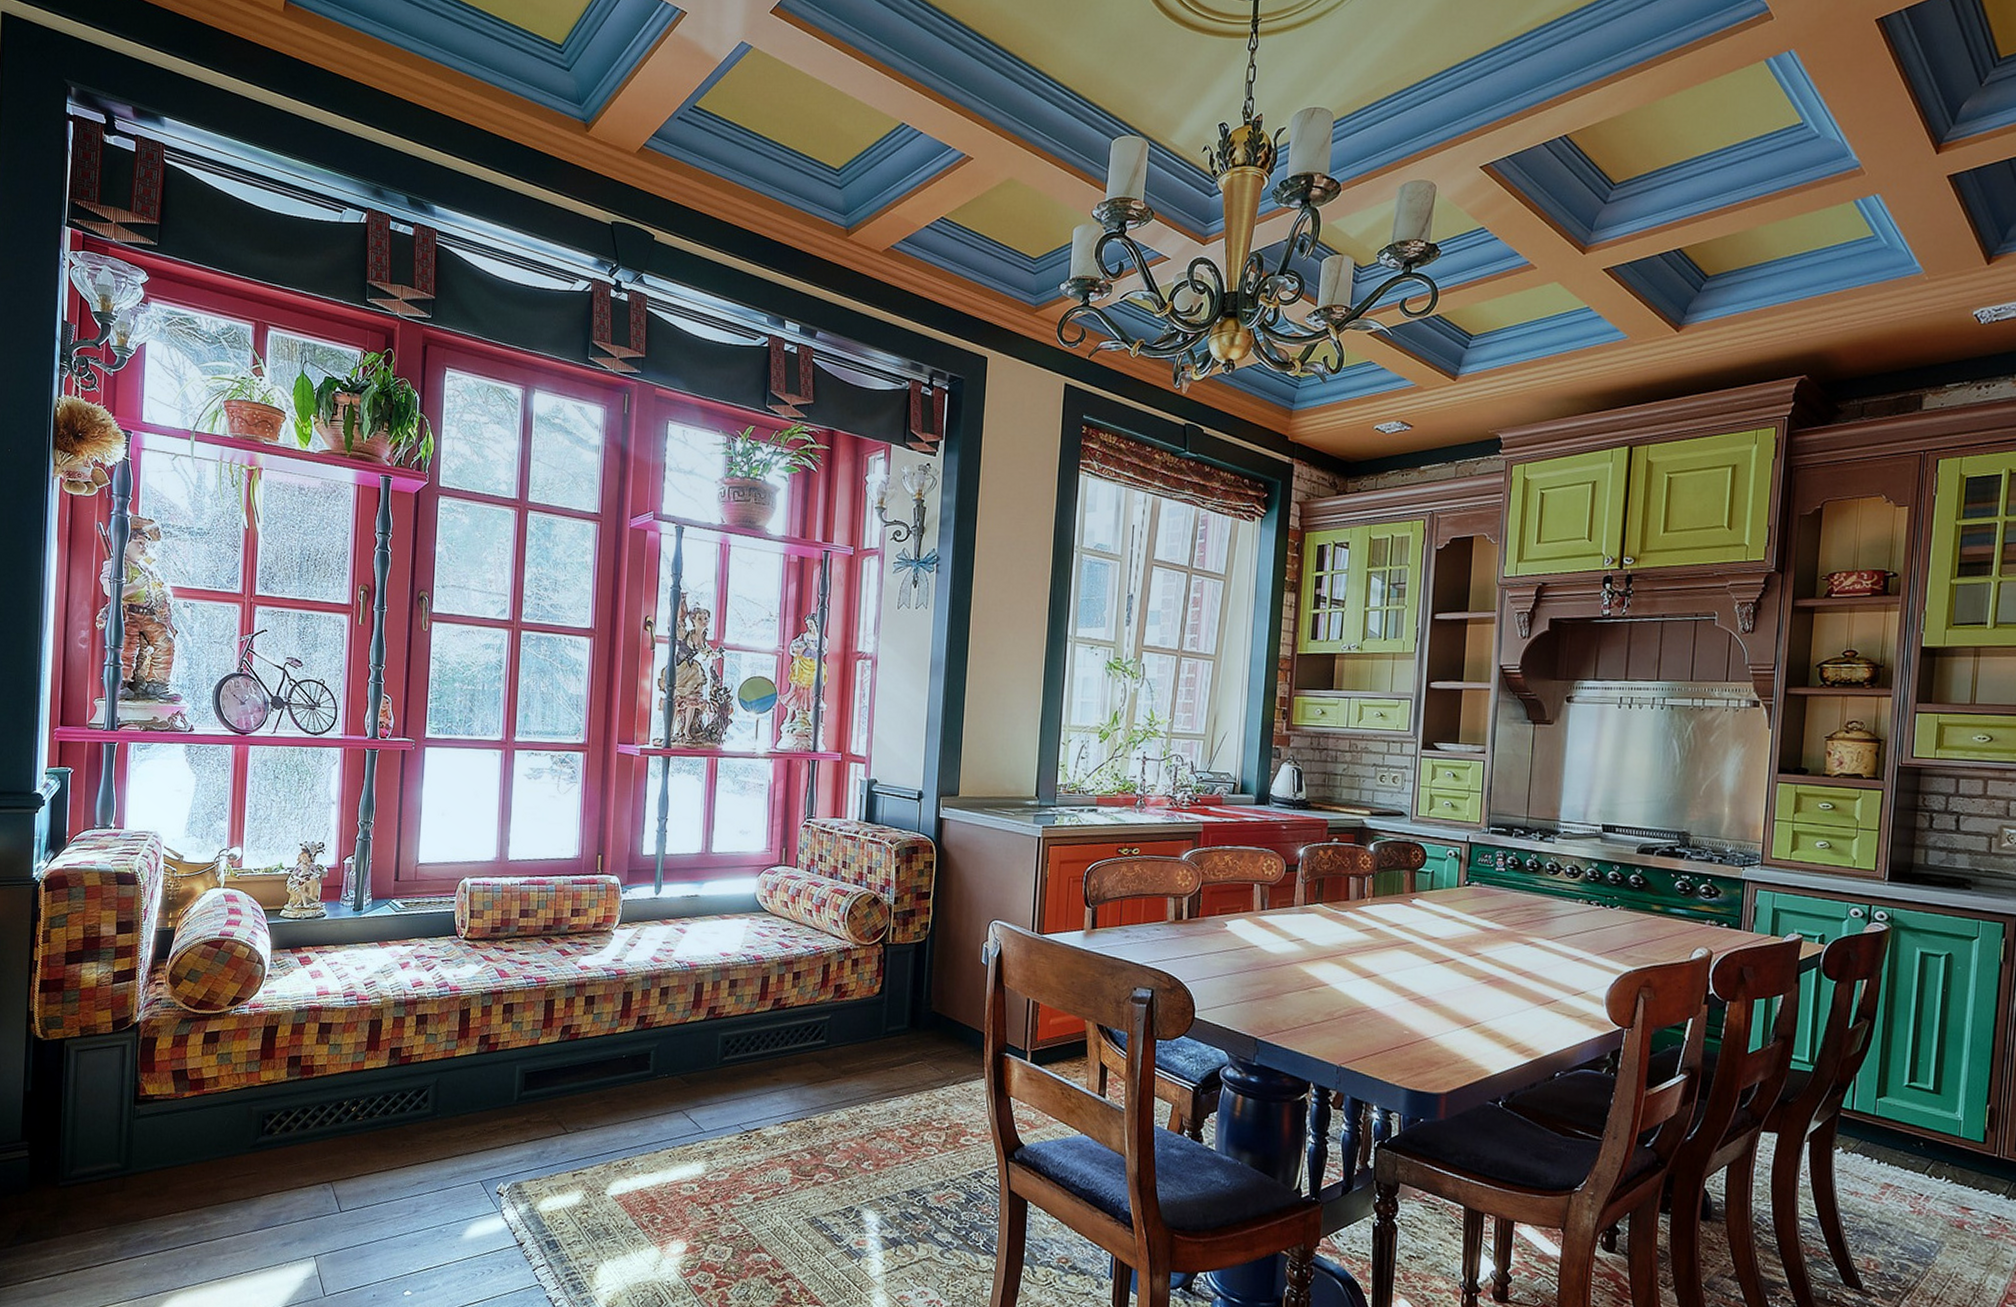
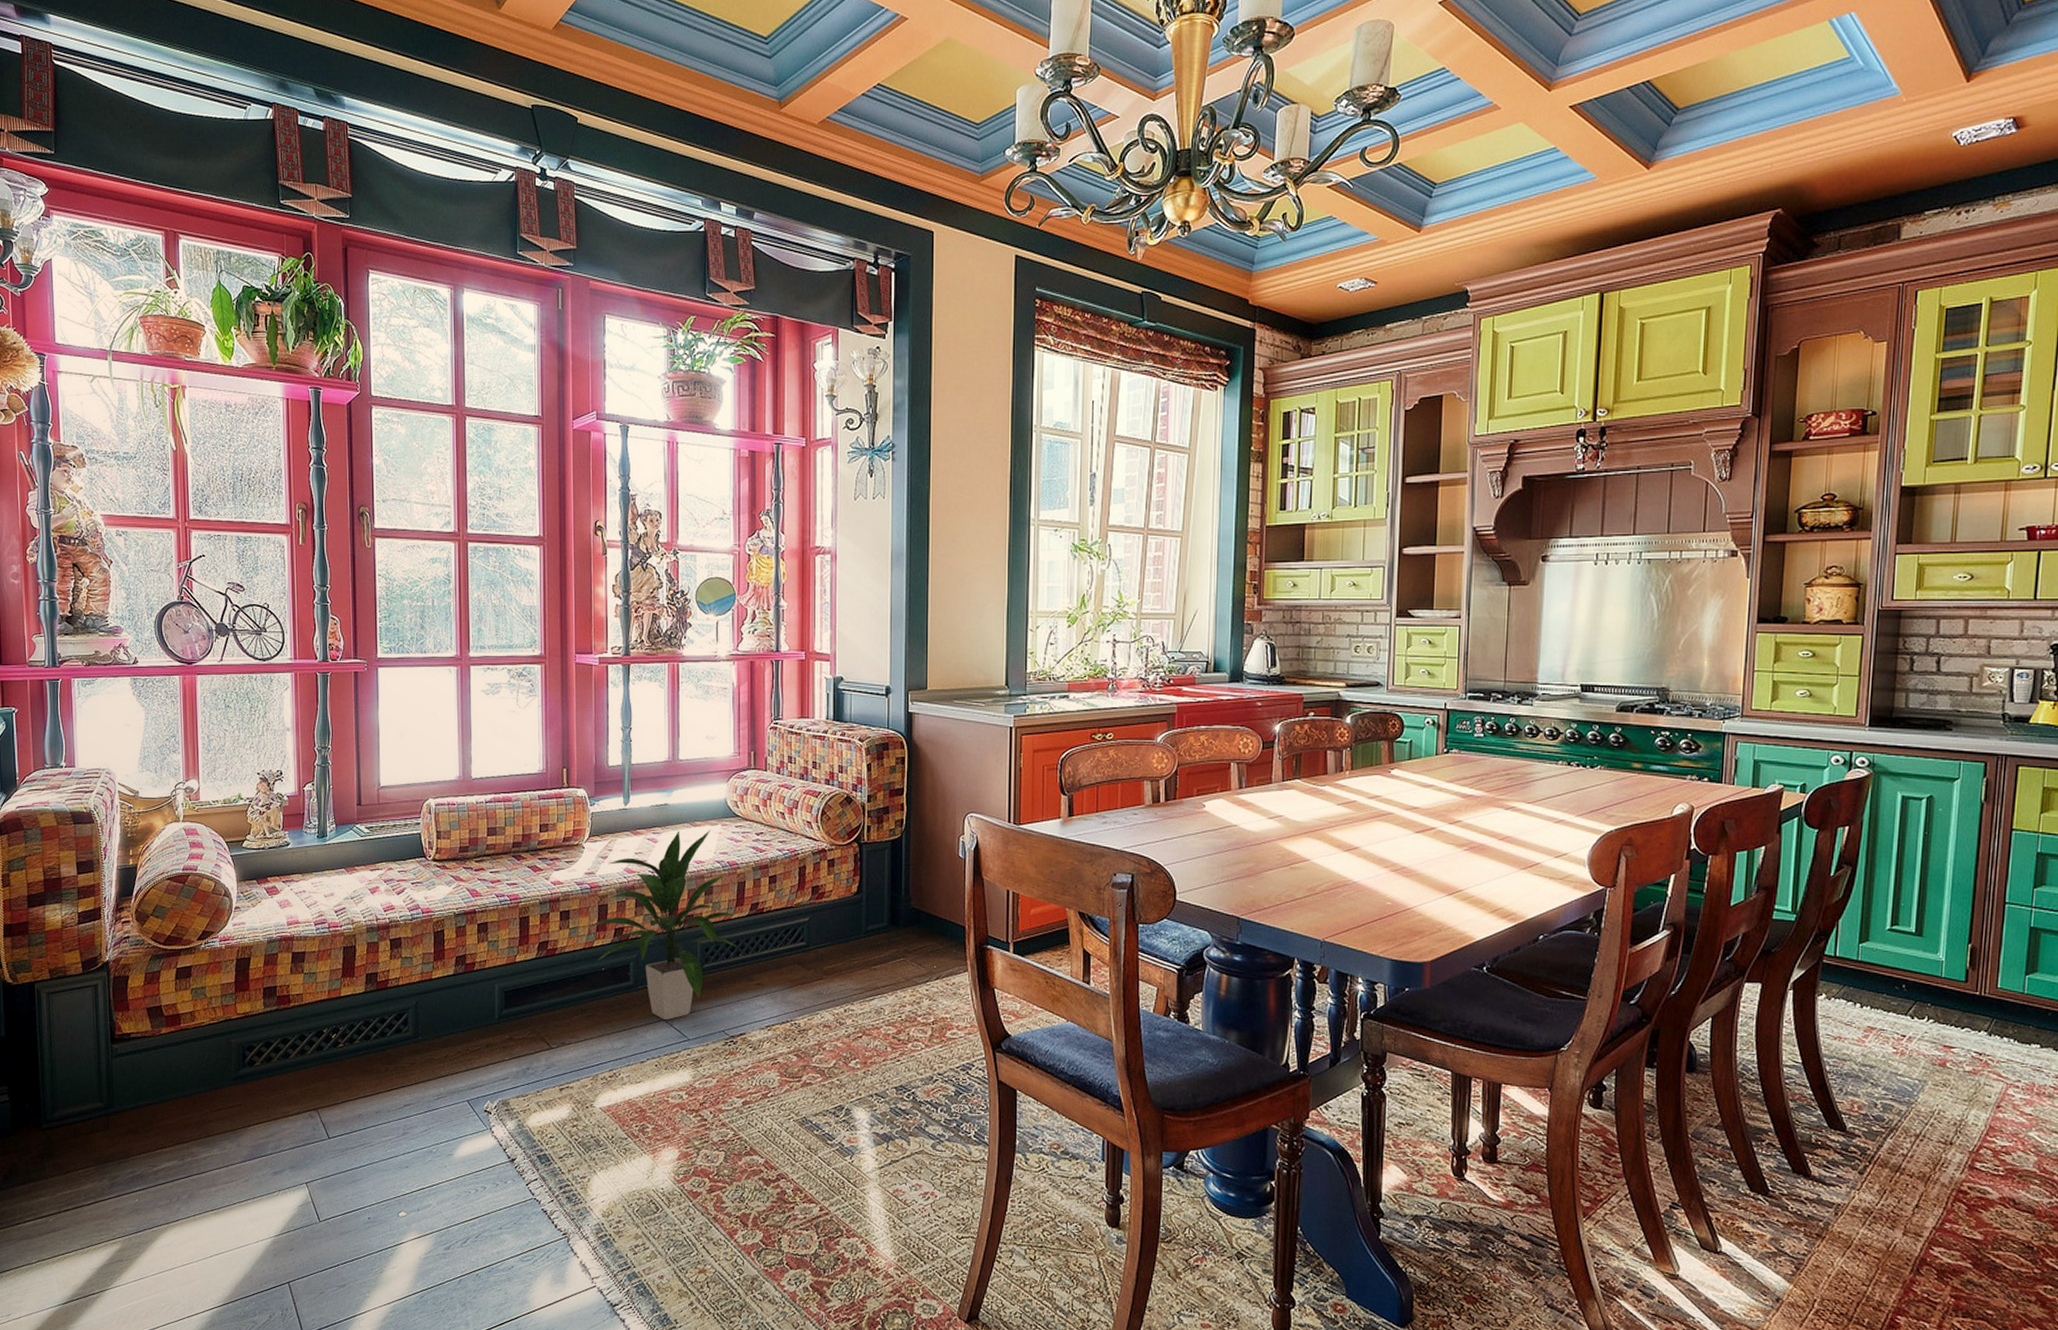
indoor plant: none [611,922,759,1111] -> present [587,830,737,1021]

